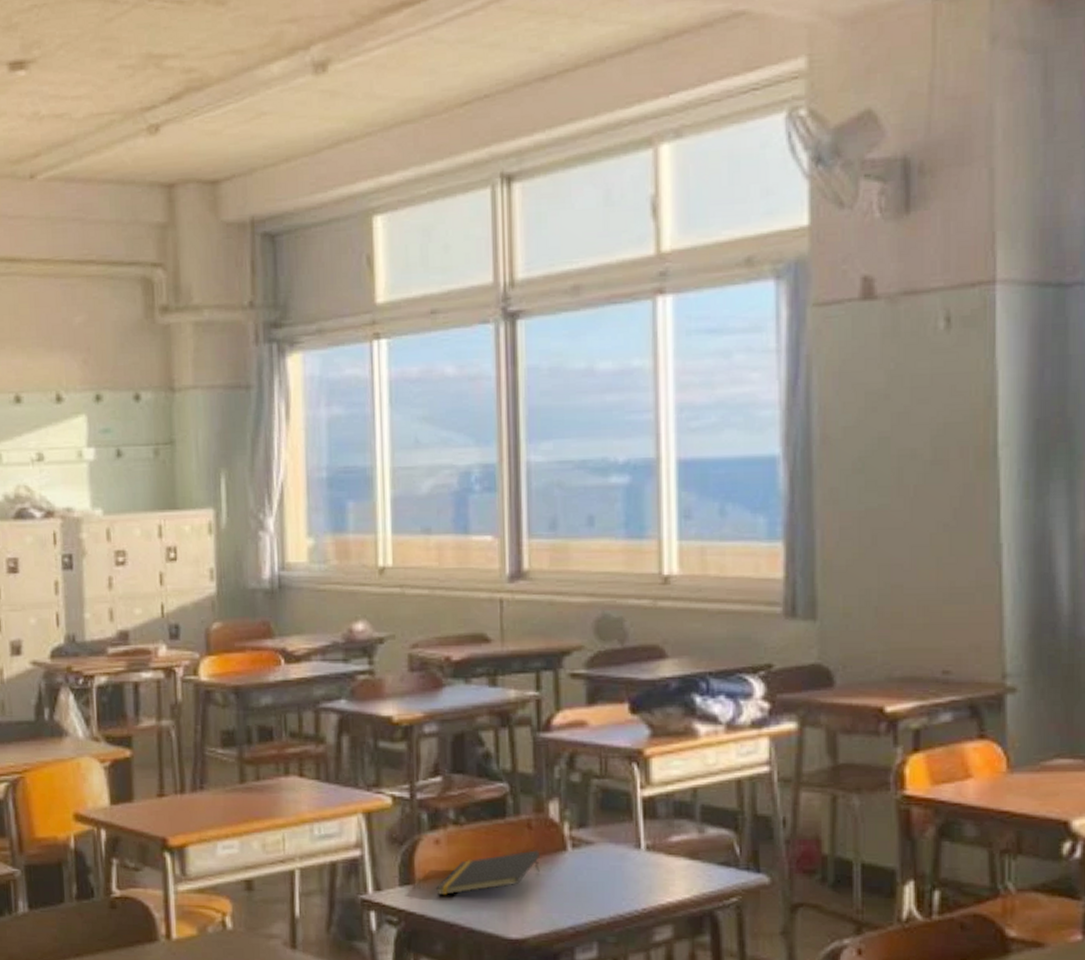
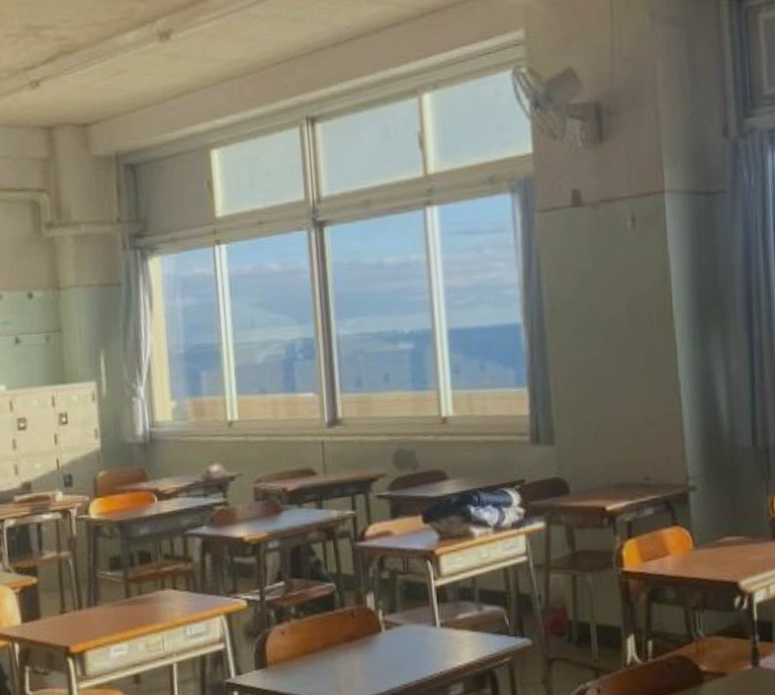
notepad: present [436,850,540,896] -> none [284,633,362,675]

